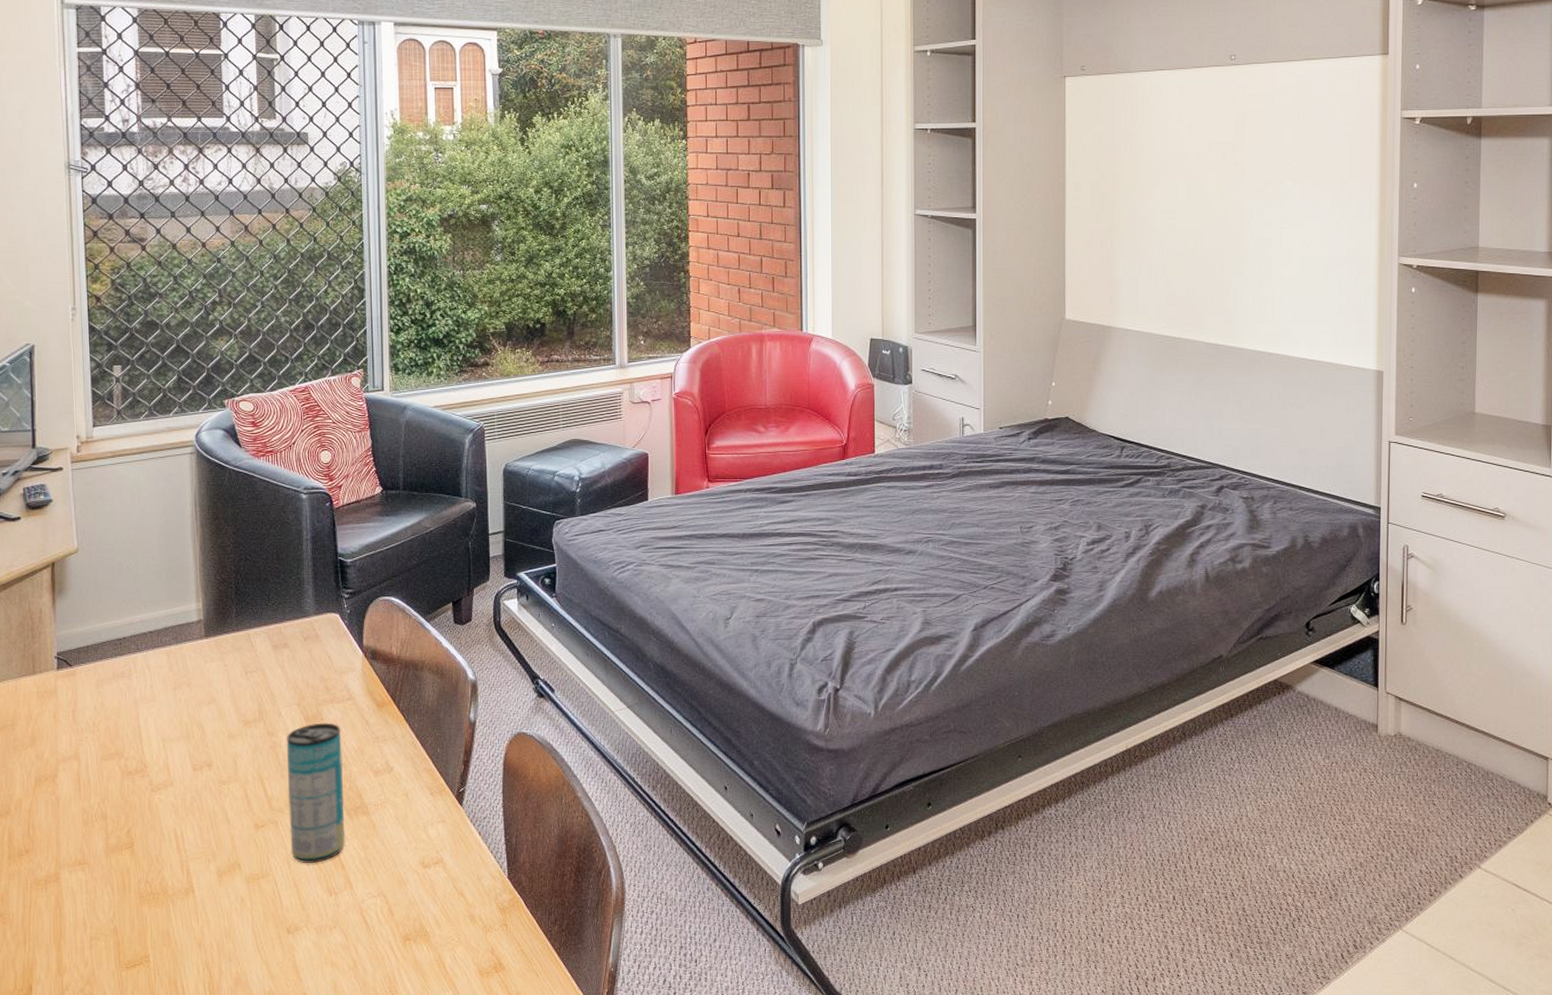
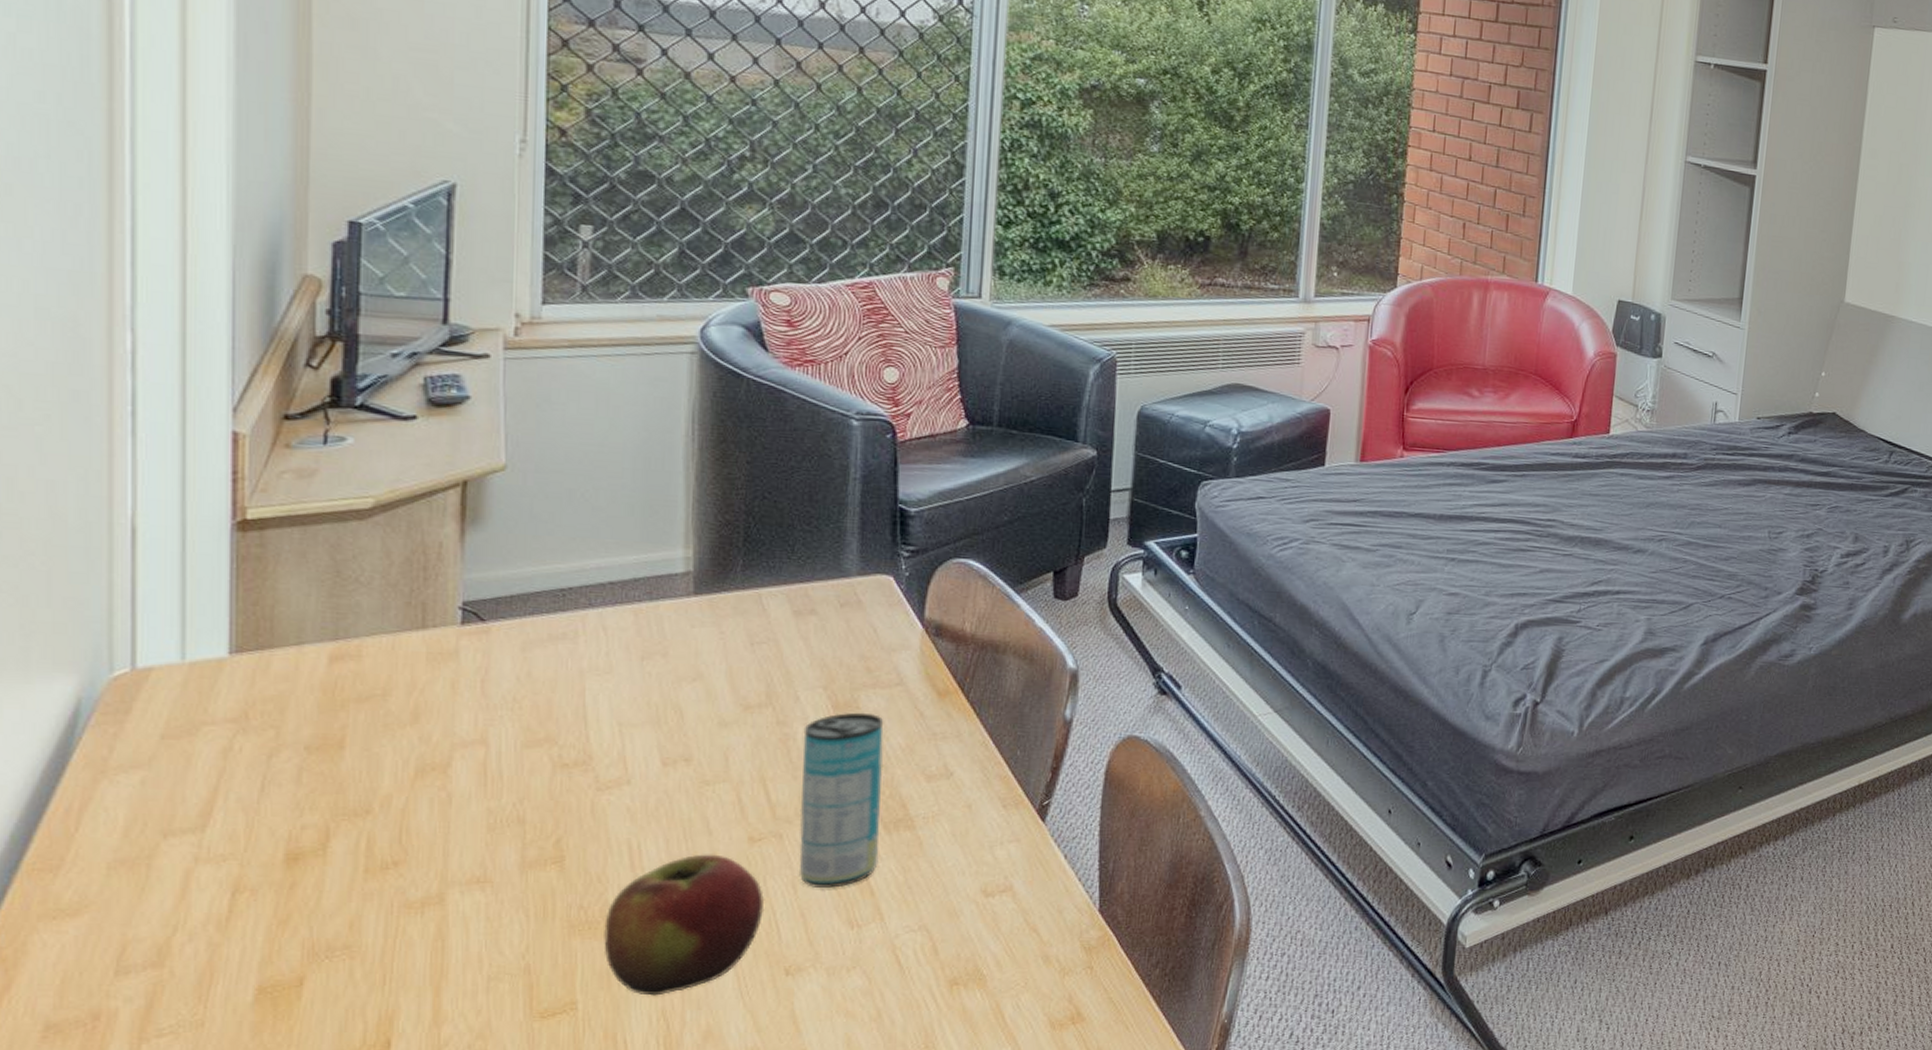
apple: none [163,838,270,951] -> present [603,854,765,996]

